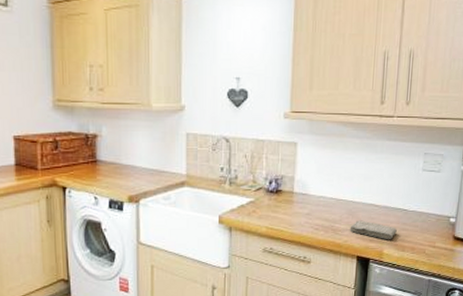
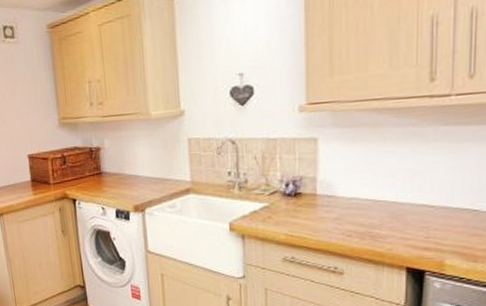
washcloth: present [350,220,397,239] -> none [394,224,464,247]

